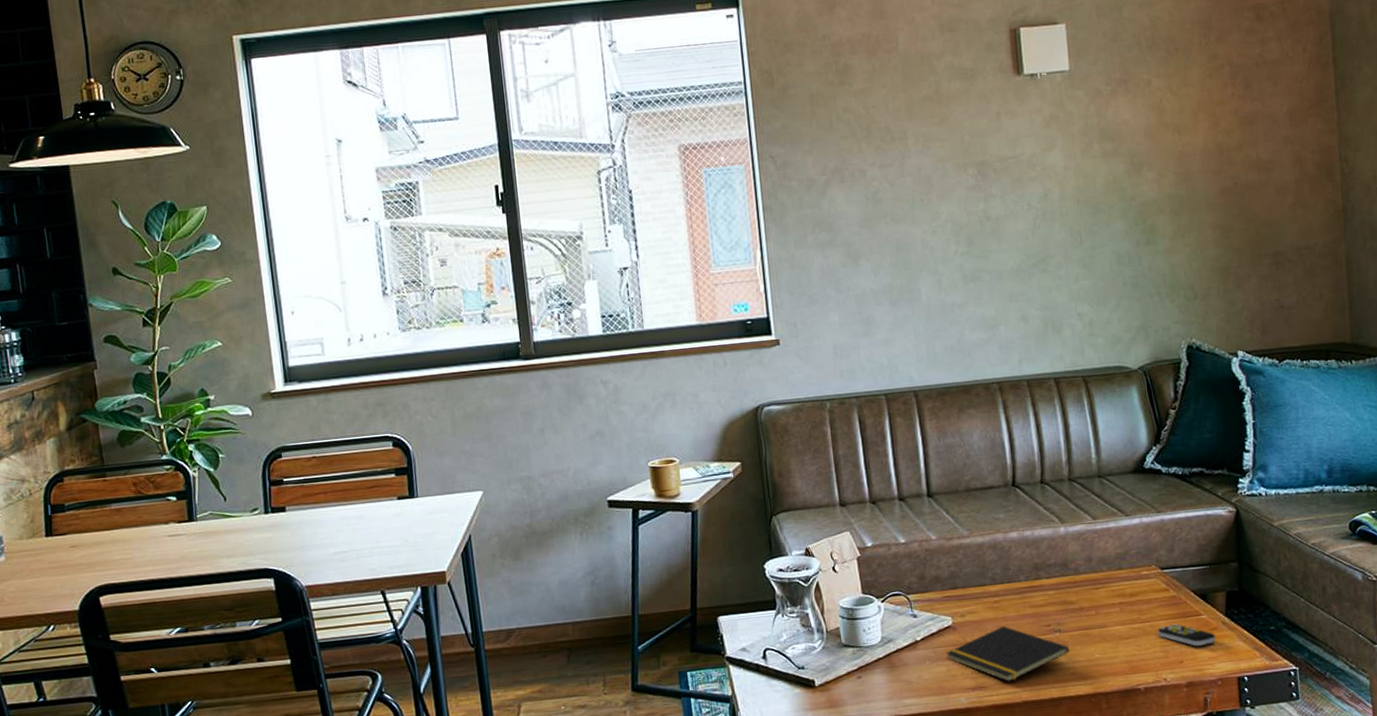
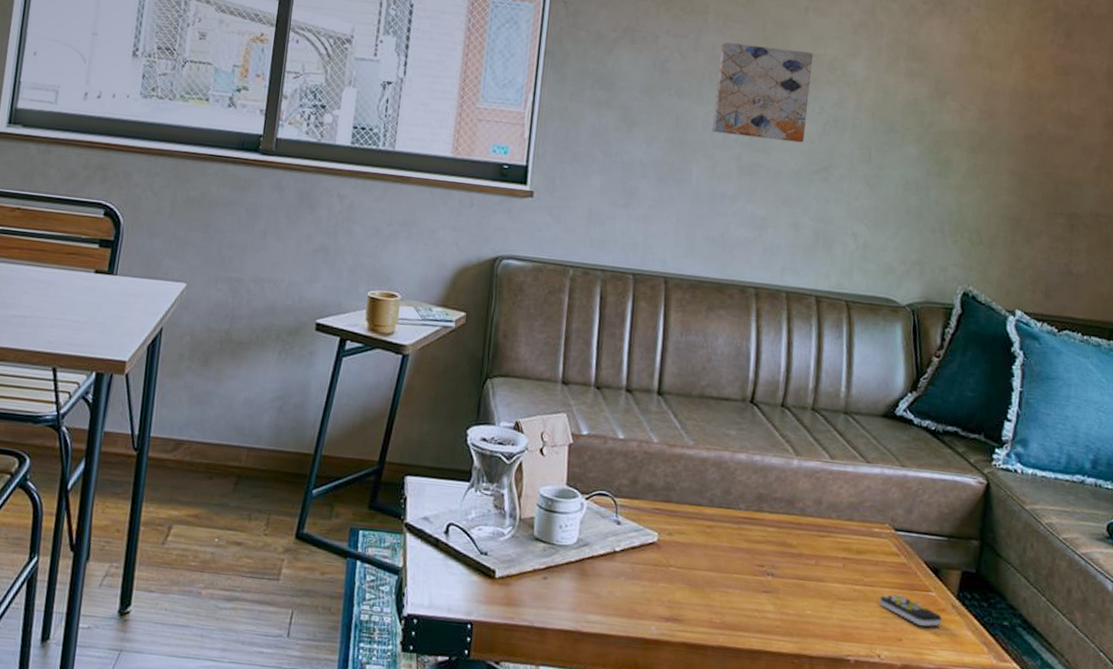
wall art: none [926,154,1018,249] -> present [711,42,814,143]
notepad: present [946,626,1070,682] -> none [644,555,780,620]

